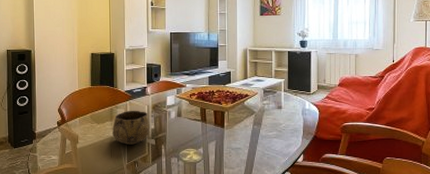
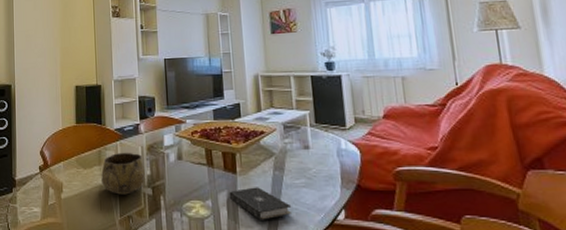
book: none [217,138,265,163] -> present [229,187,293,220]

